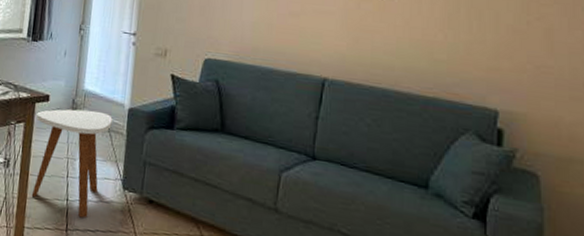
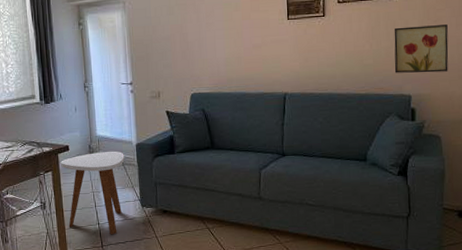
wall art: none [476,18,556,88] -> present [394,24,449,73]

